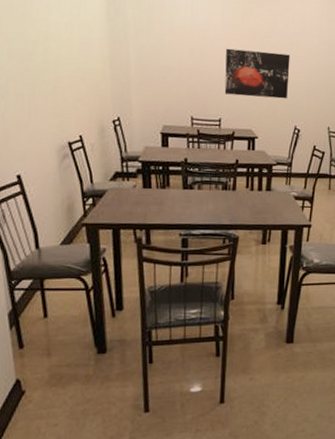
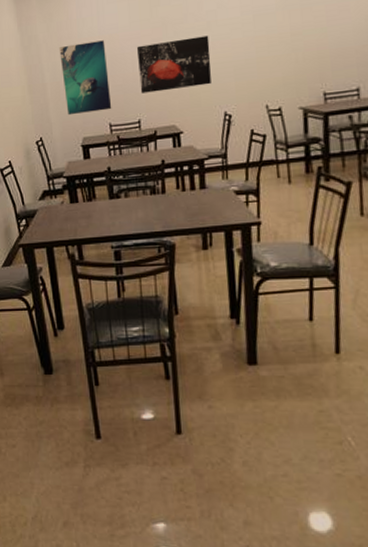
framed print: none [148,28,196,104] -> present [59,40,112,116]

